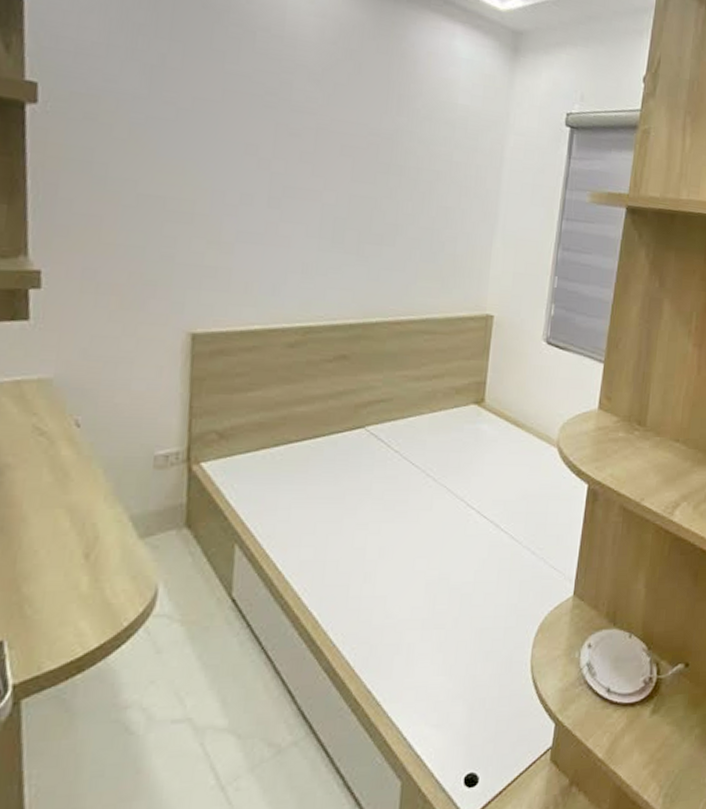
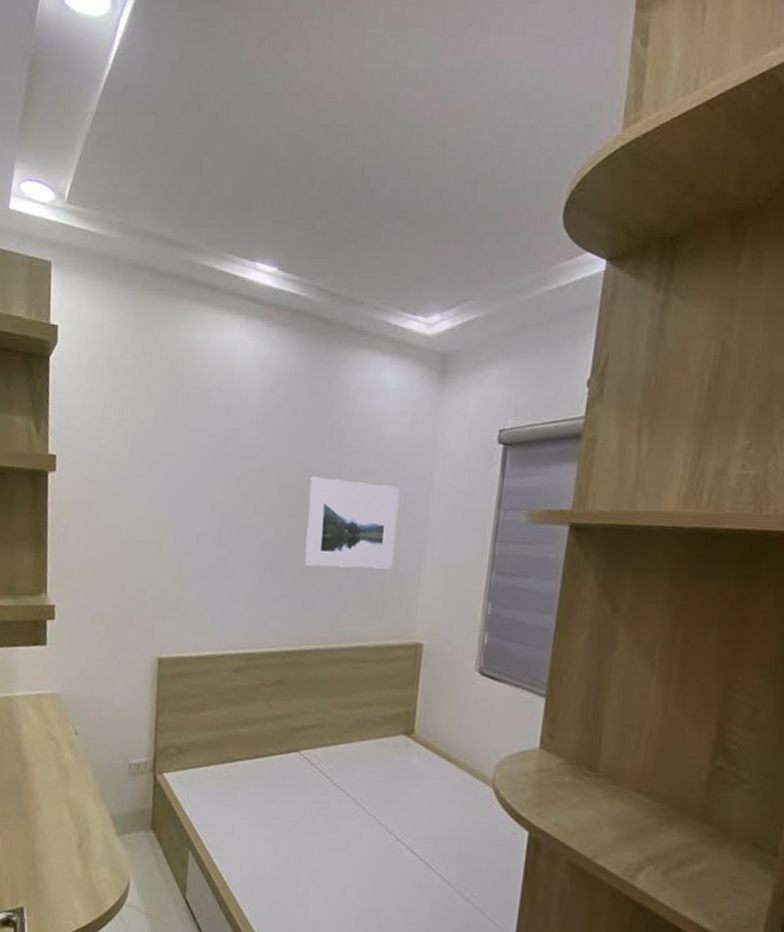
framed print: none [370,141,472,242] -> present [304,476,400,569]

